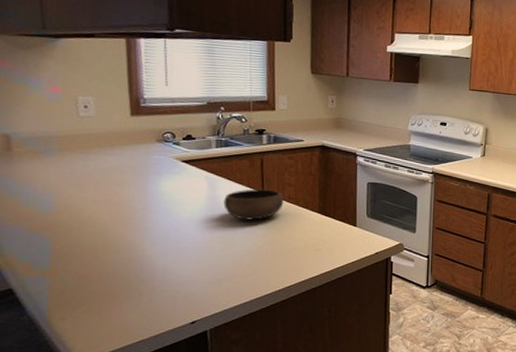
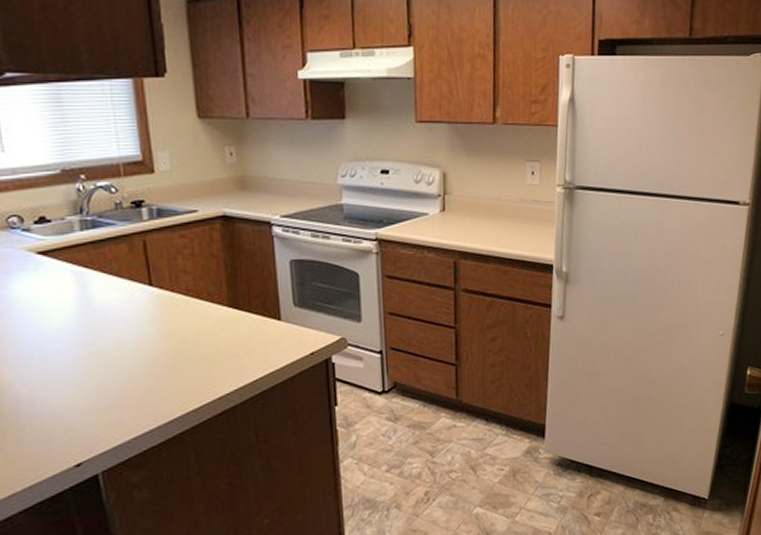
bowl: present [223,189,284,220] -> none [99,280,181,325]

